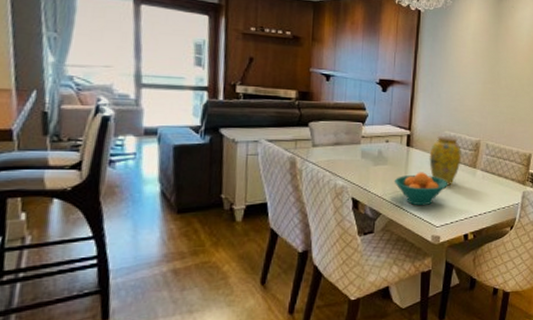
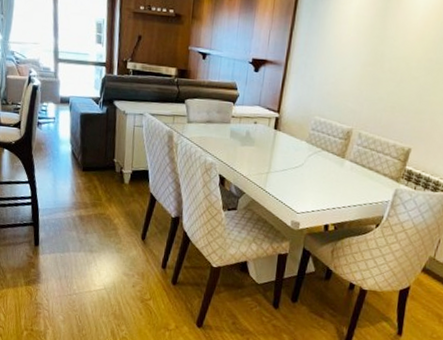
fruit bowl: present [394,172,449,206] -> none [259,156,313,191]
vase: present [429,135,461,186] -> none [295,120,331,174]

